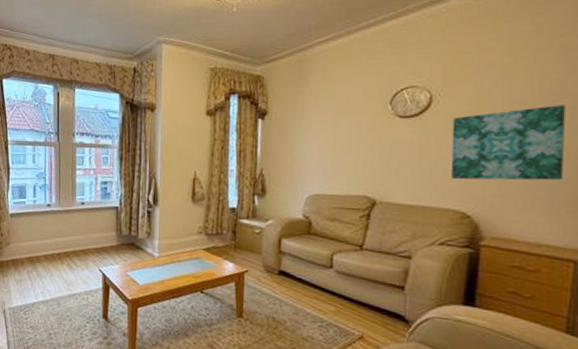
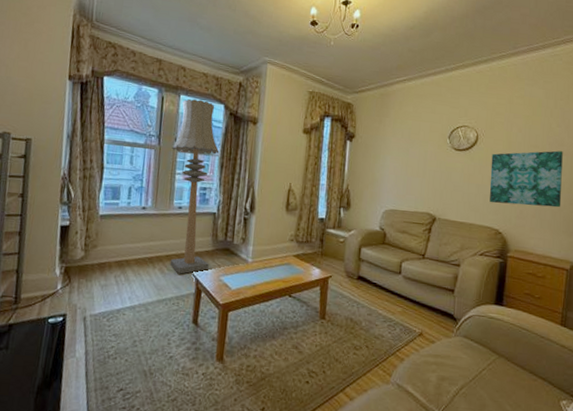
floor lamp: none [70,91,118,270] -> present [170,99,220,274]

